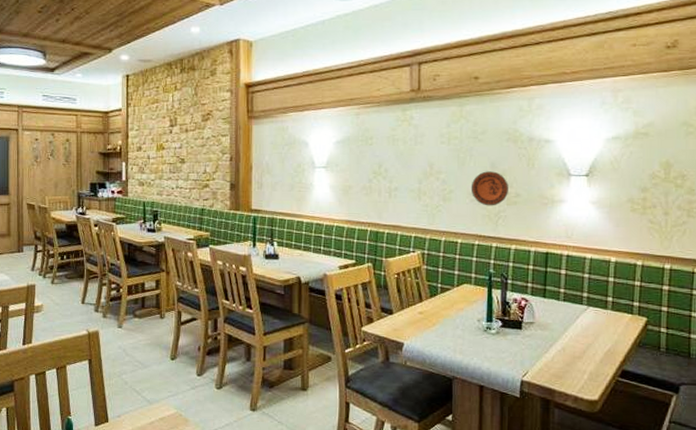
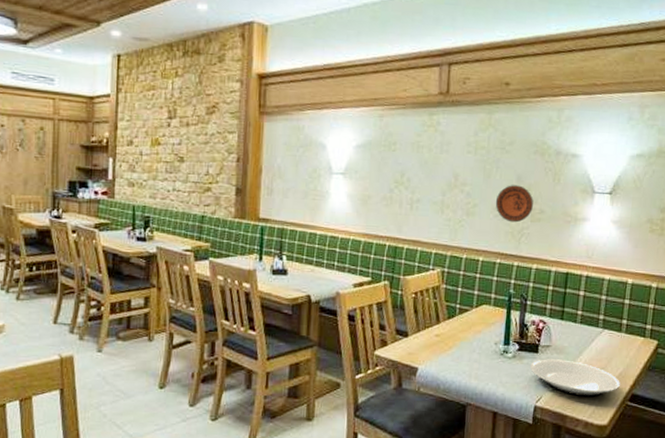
plate: none [515,335,609,372] -> present [530,359,620,397]

